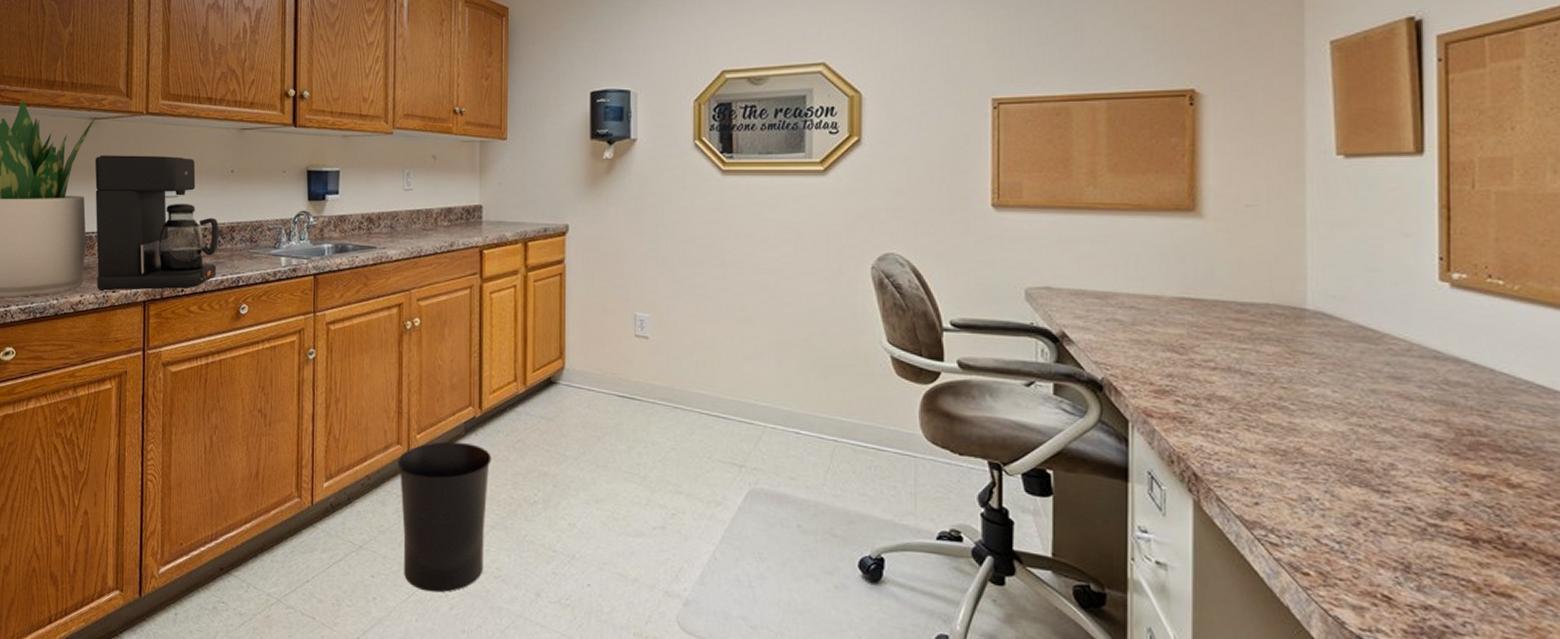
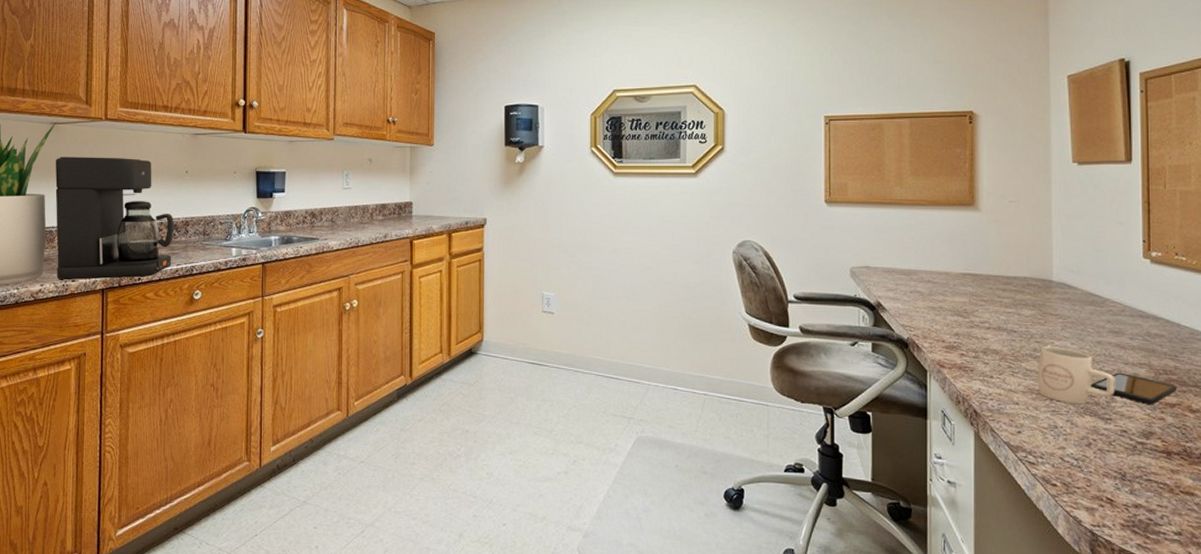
waste bin: present [397,441,492,593] -> none [338,406,421,538]
mug: none [1283,394,1397,472] -> present [1037,346,1116,405]
phone: none [1360,431,1489,474] -> present [1090,372,1178,404]

